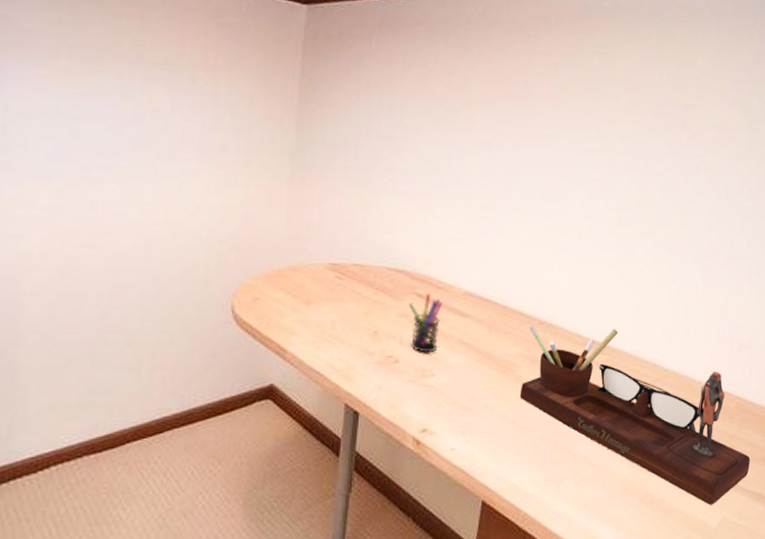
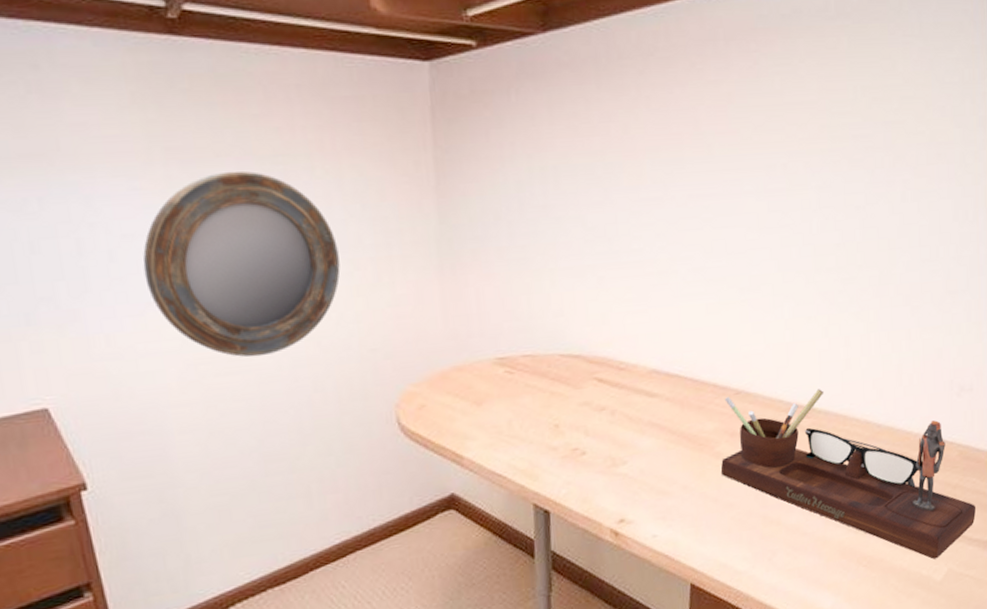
home mirror: none [30,71,205,235] -> present [143,170,341,357]
pen holder: present [408,293,443,353] -> none [589,376,627,441]

